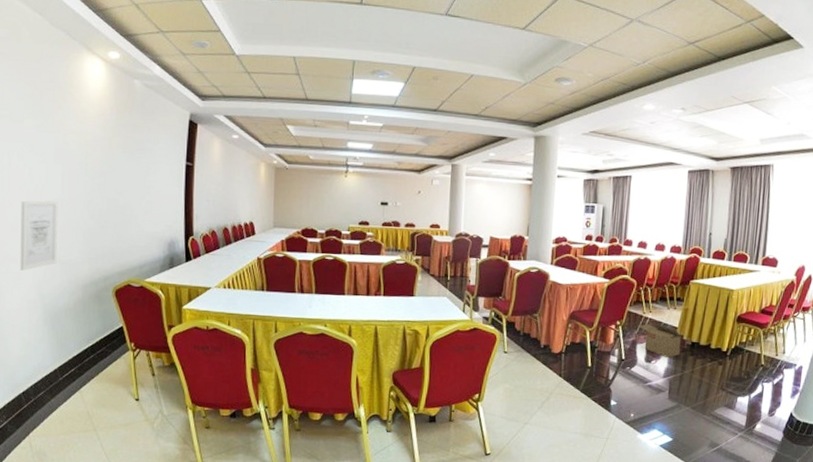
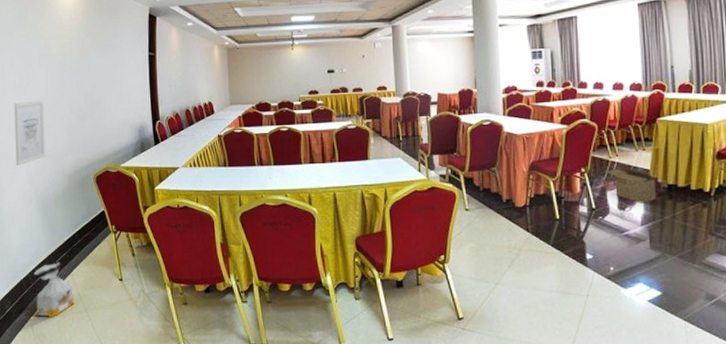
bag: none [34,377,83,436] -> present [34,262,76,318]

